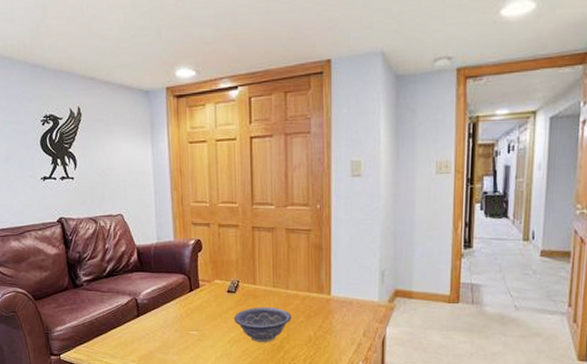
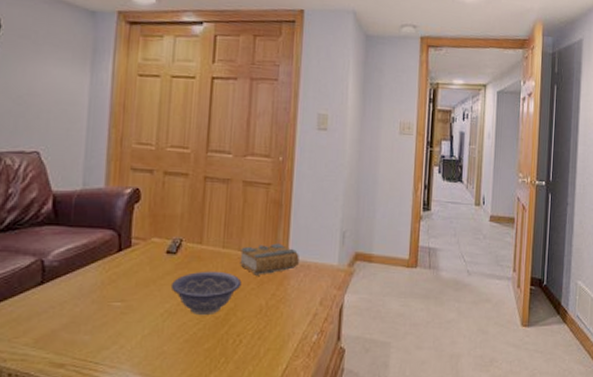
book: none [287,283,341,310] -> present [238,243,299,275]

